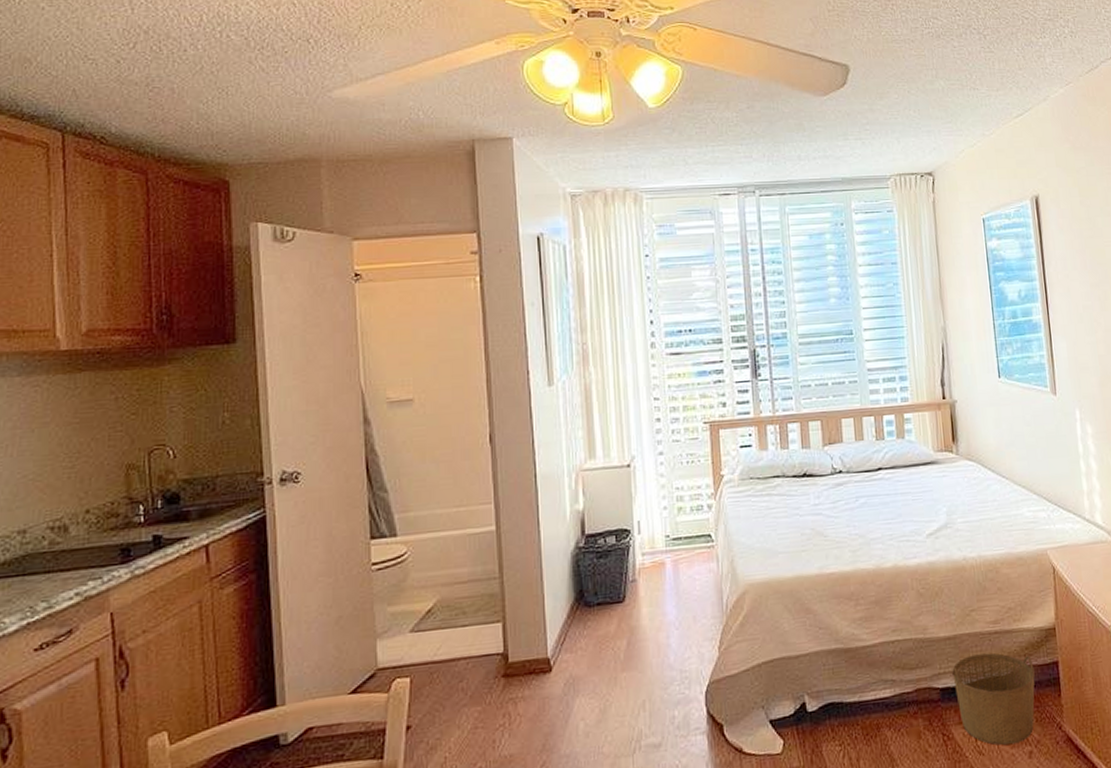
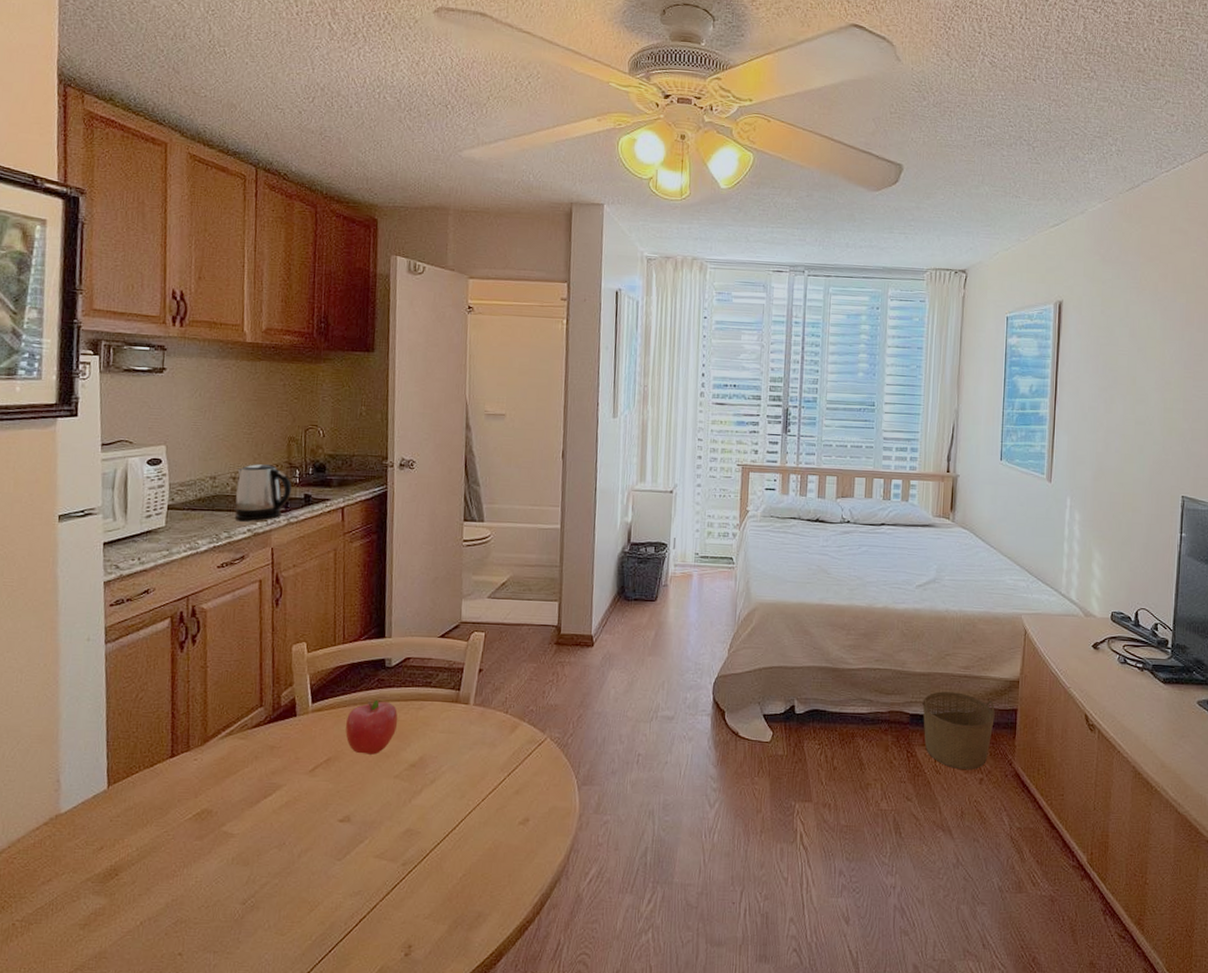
kettle: none [55,502,134,585] -> present [234,463,292,522]

